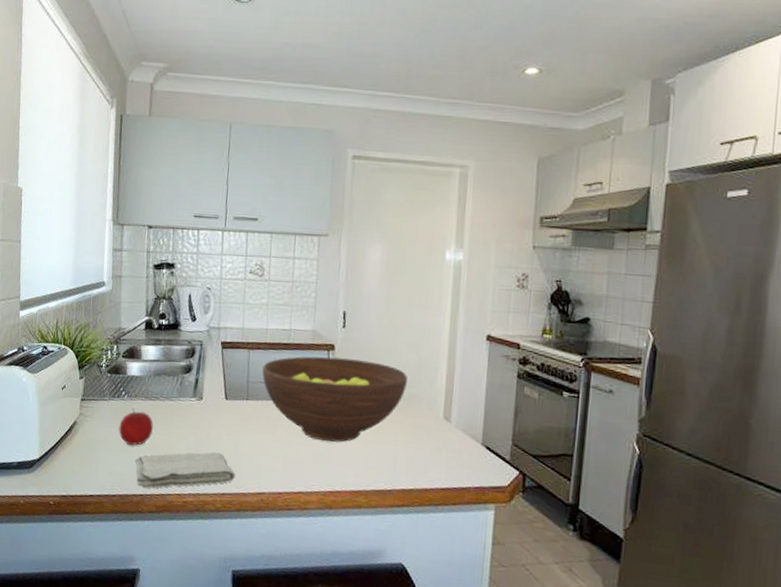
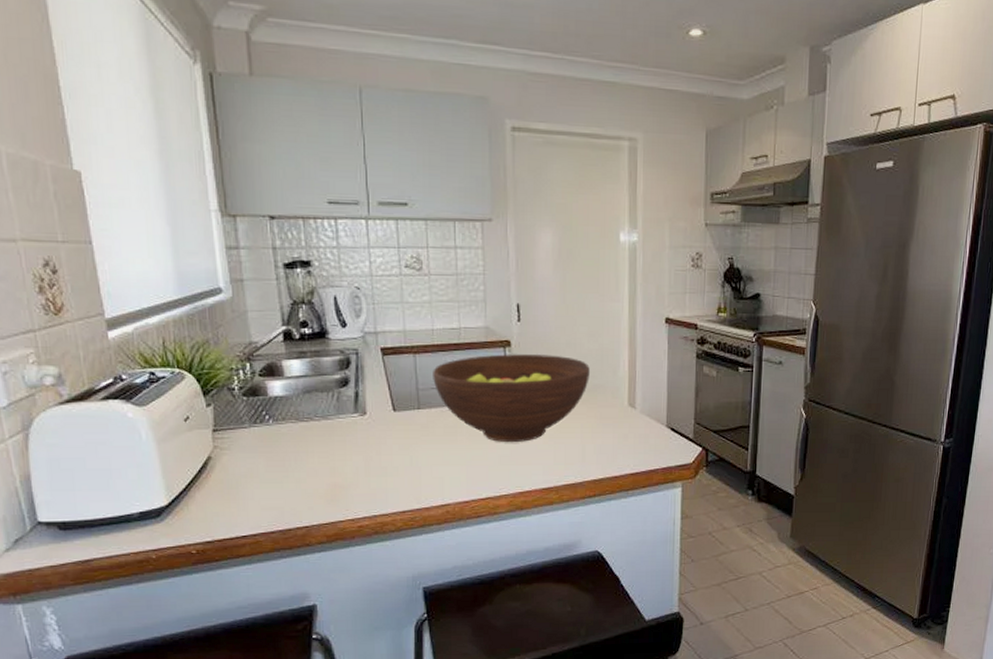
apple: present [118,408,153,446] -> none [267,433,310,475]
washcloth: present [134,452,235,489] -> none [292,469,415,518]

